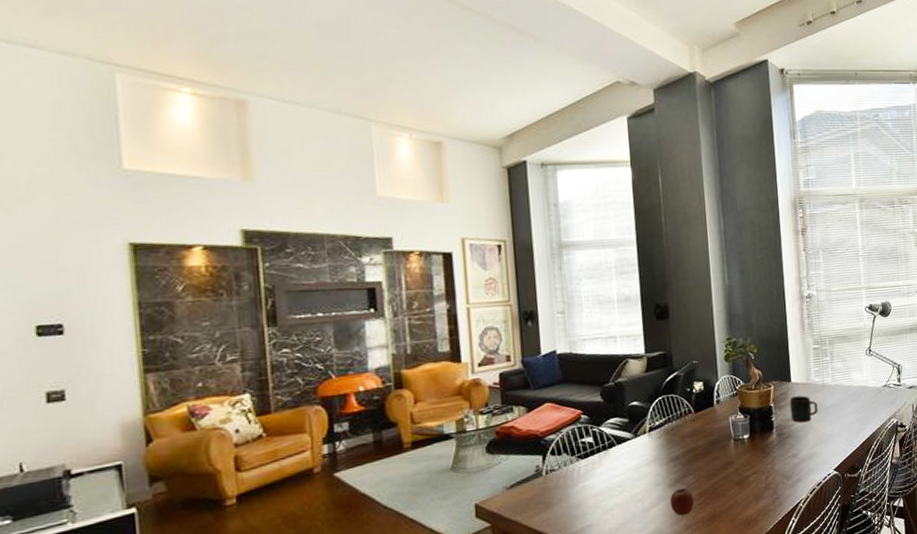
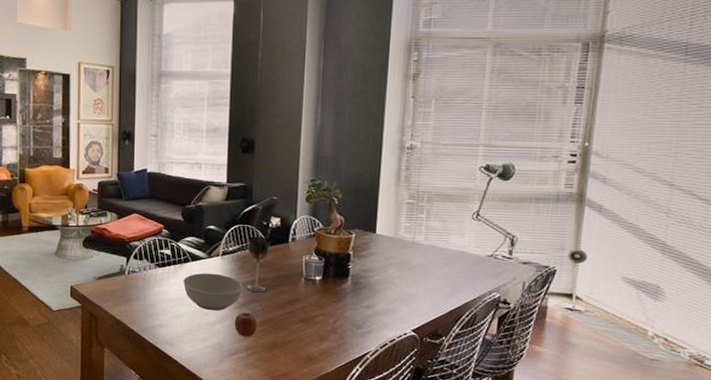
bowl: none [610,452,675,496] -> present [183,272,243,311]
wineglass: none [674,404,699,465] -> present [247,236,270,293]
mug: present [789,395,818,423] -> none [370,248,403,277]

